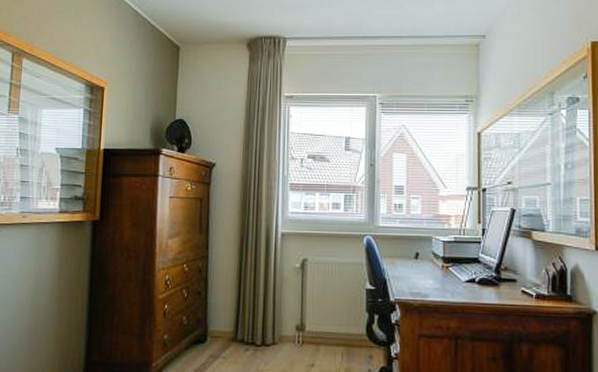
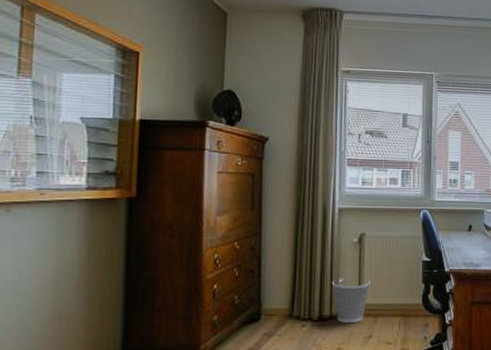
wastebasket: none [275,303,313,351] -> present [332,278,370,324]

